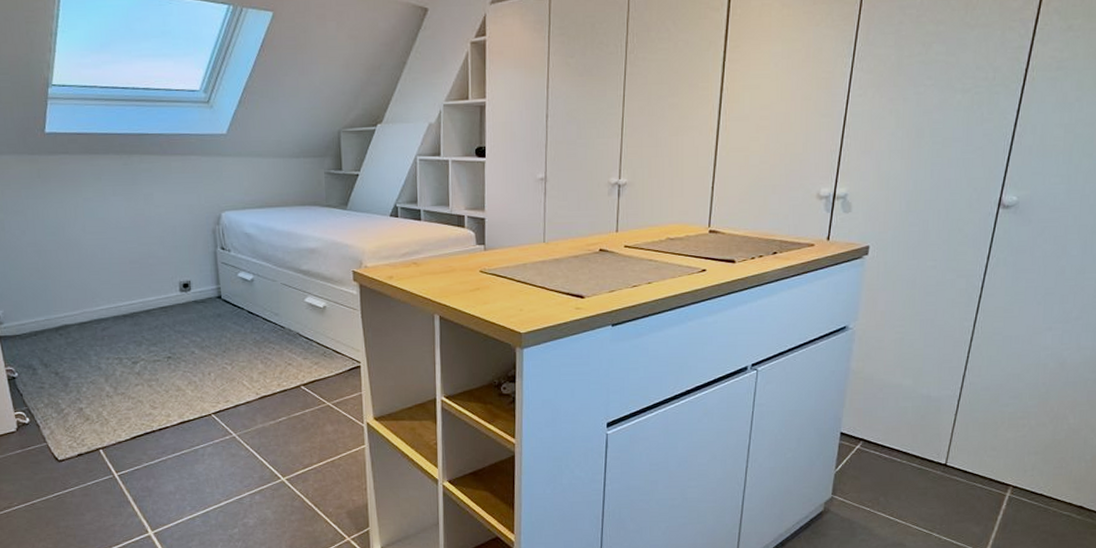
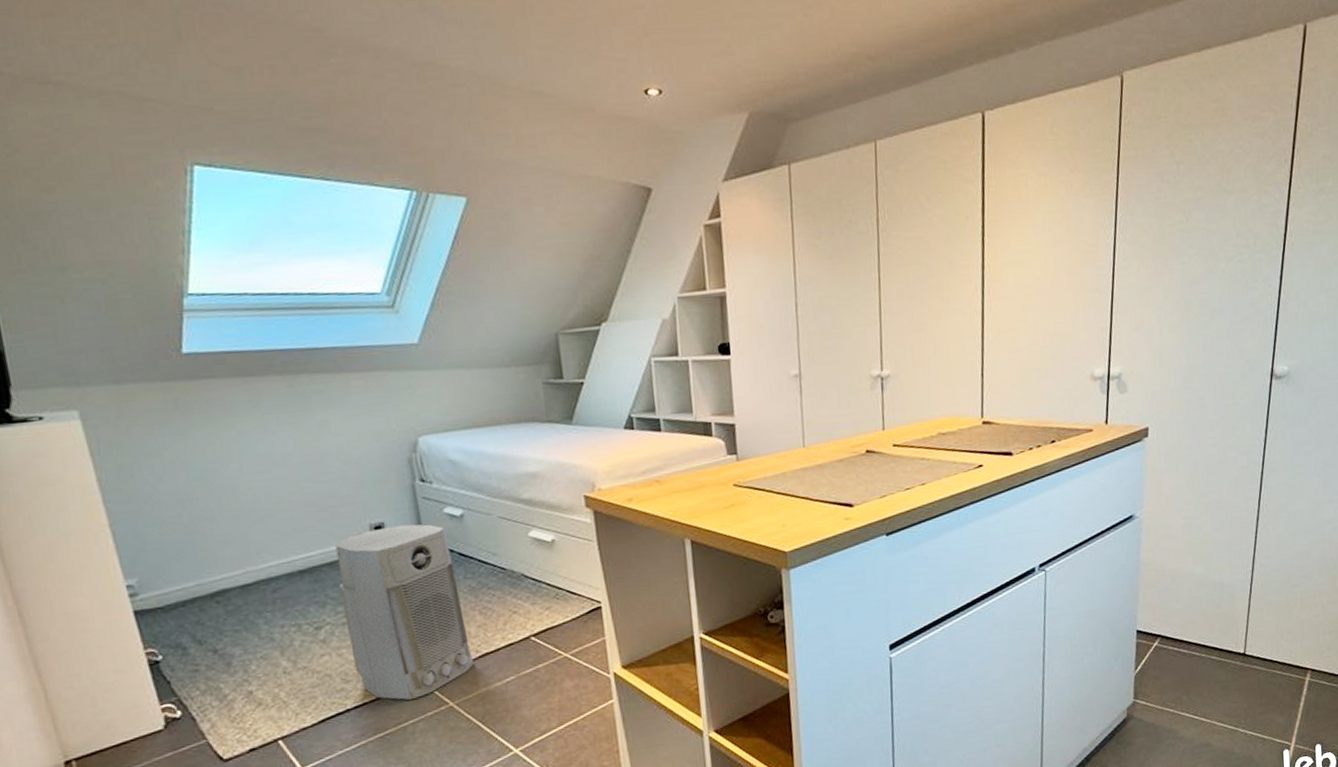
air purifier: none [152,284,254,429] -> present [335,524,474,701]

